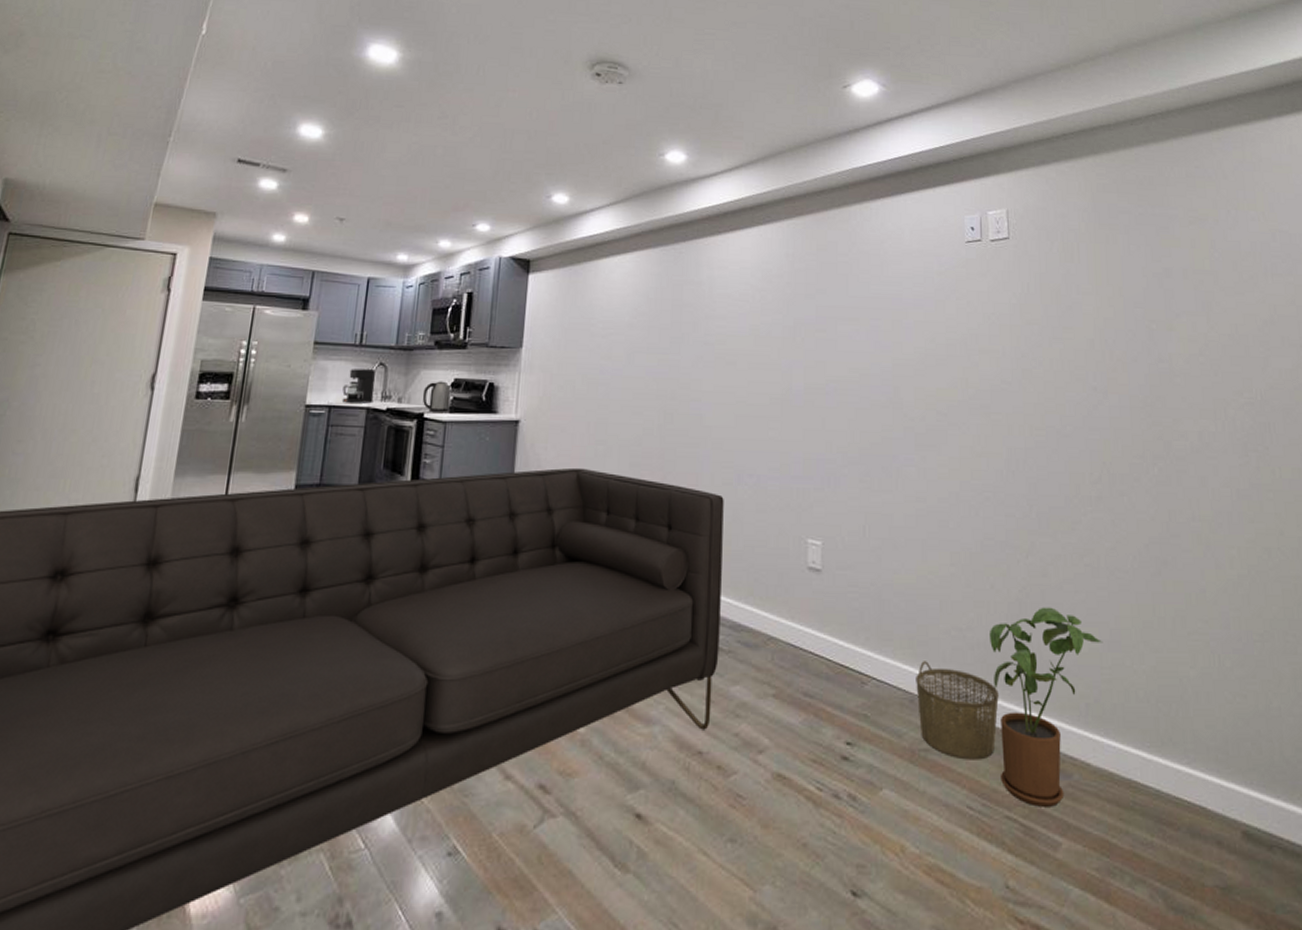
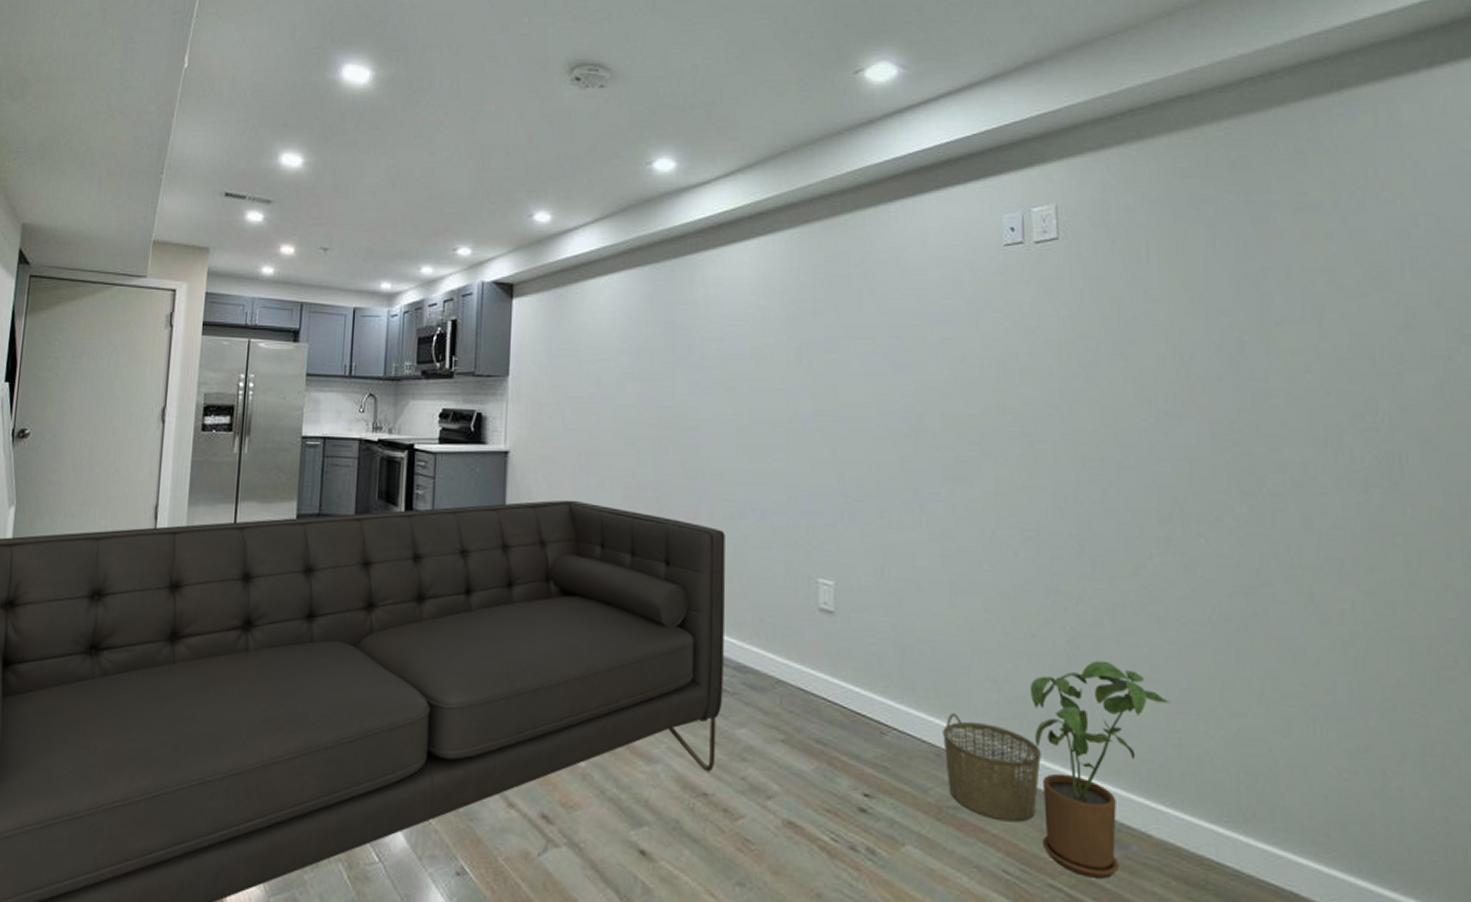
coffee maker: present [341,369,376,404] -> none [335,400,366,436]
kettle: present [422,381,452,412] -> none [412,411,440,443]

